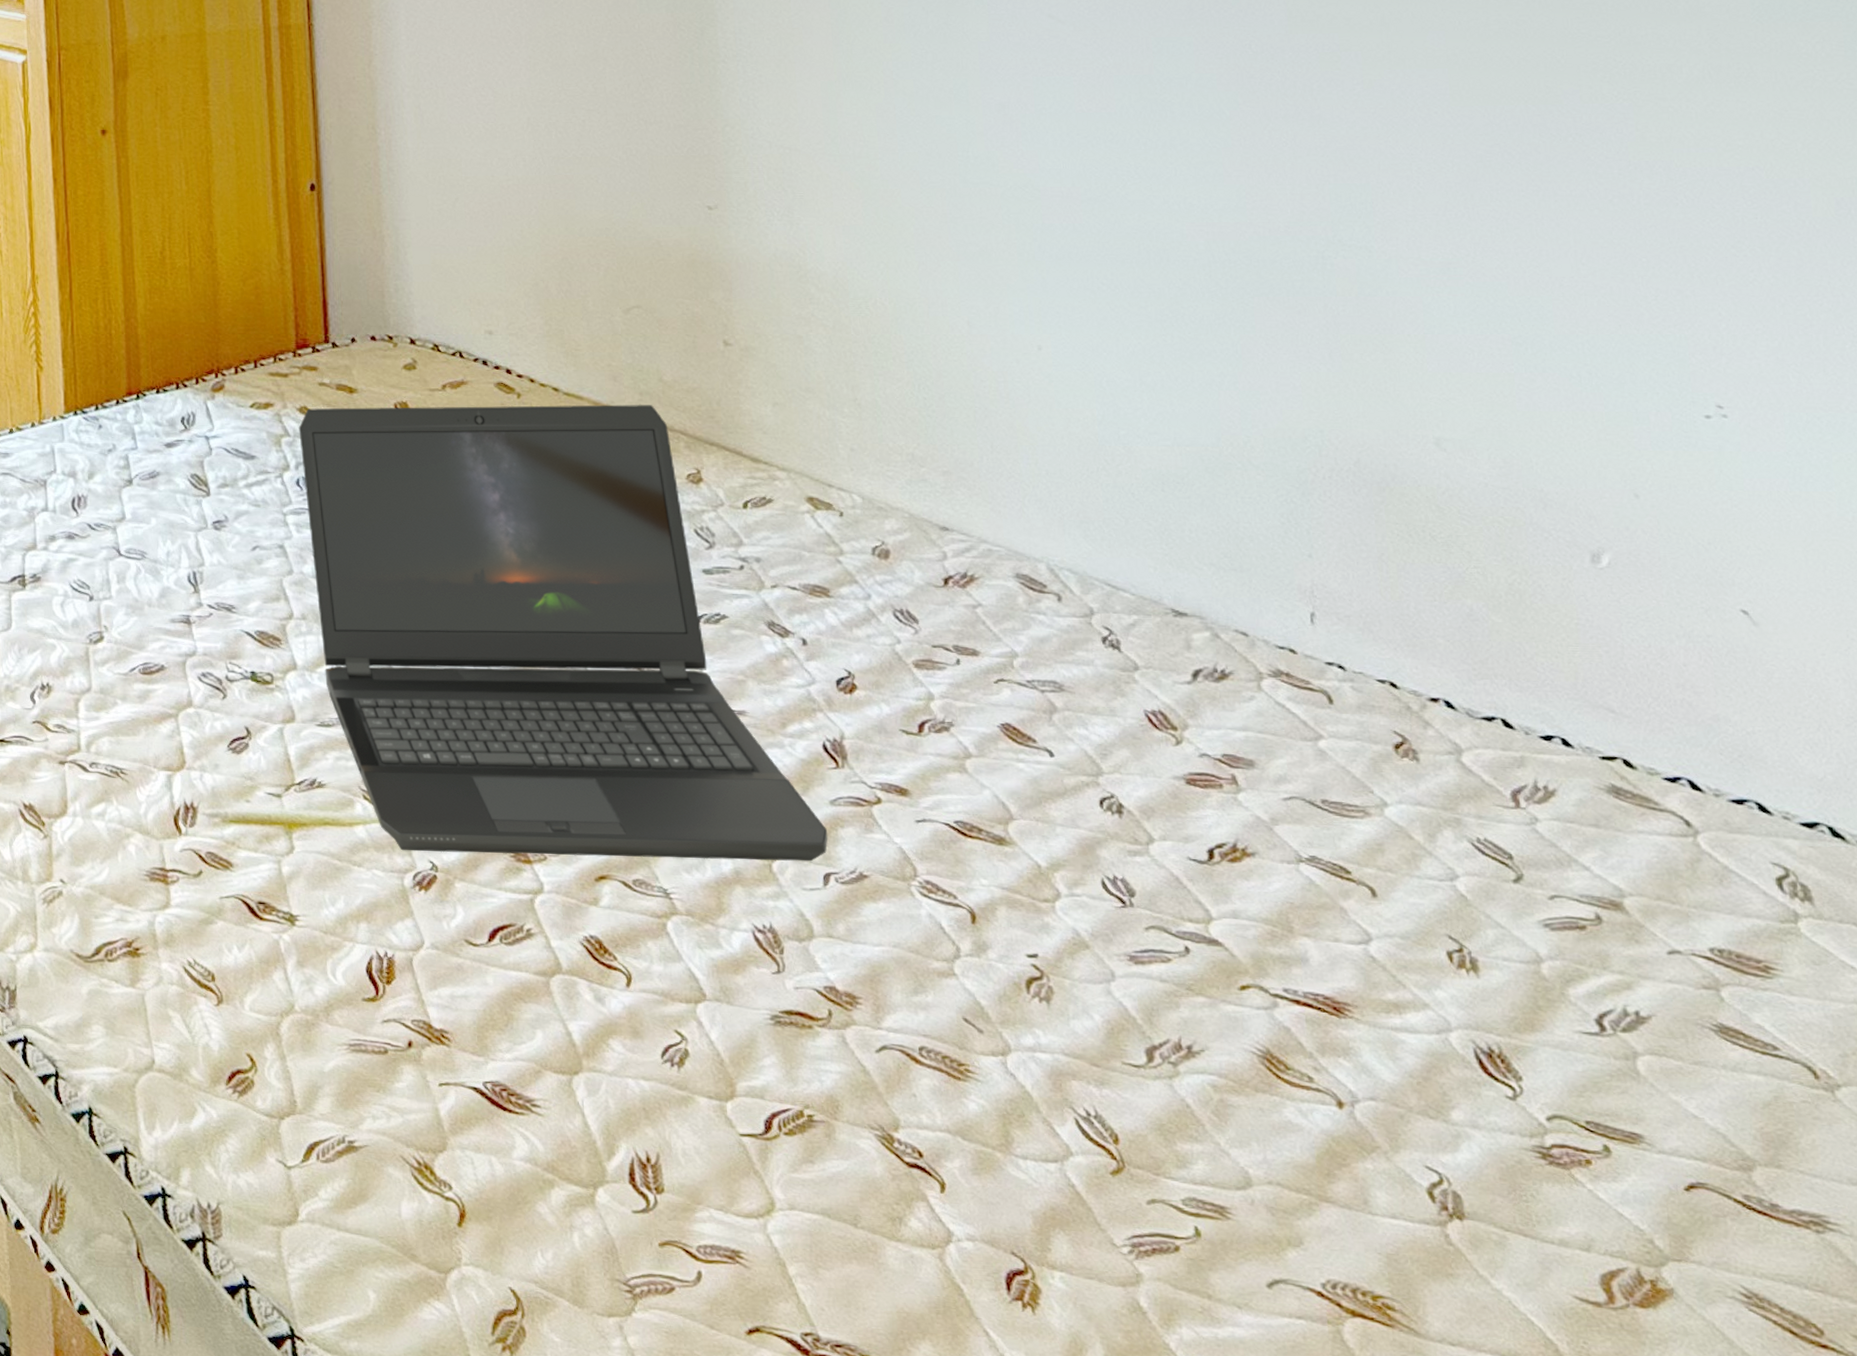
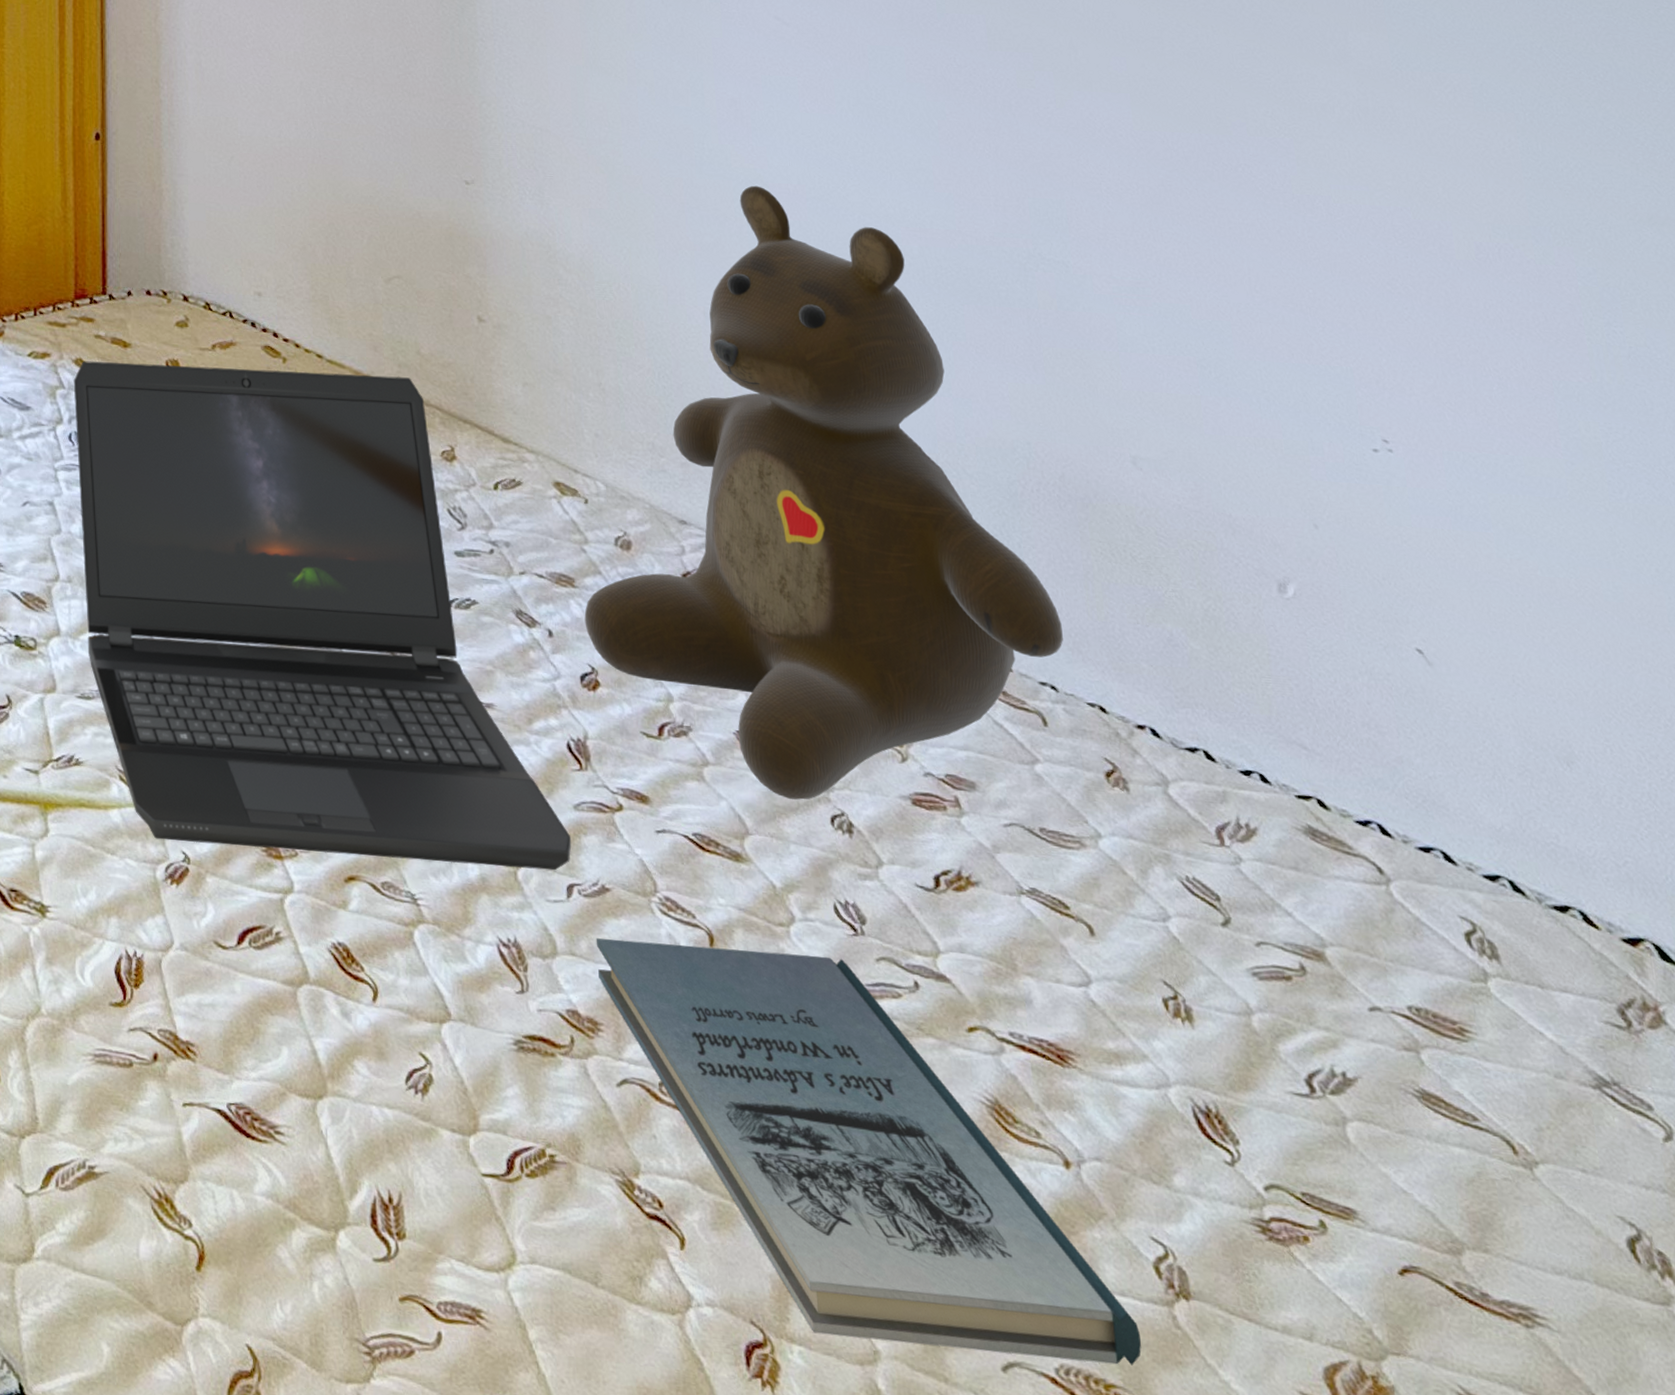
teddy bear: none [840,191,1353,786] -> present [584,185,1063,800]
book: none [853,921,1411,1279] -> present [595,938,1142,1365]

